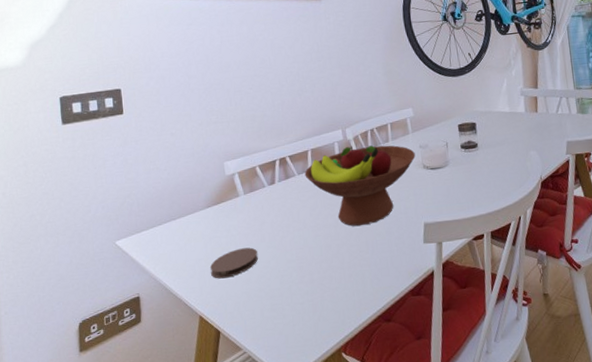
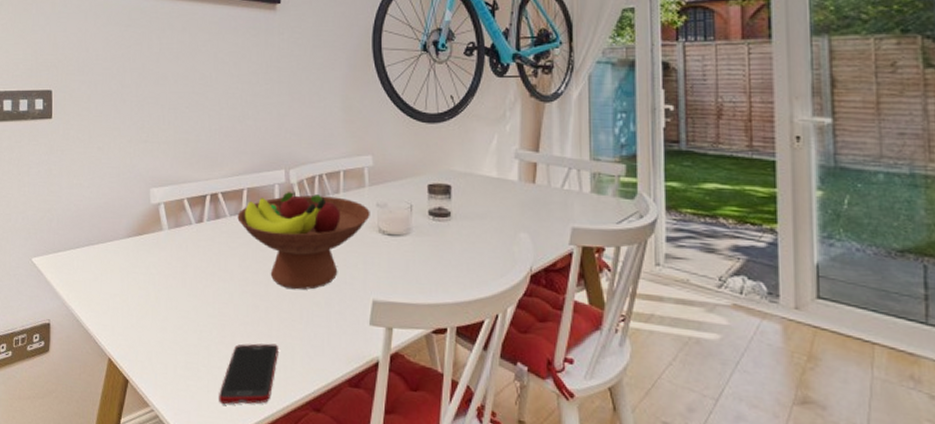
coaster: present [210,247,258,279] -> none [125,290,176,322]
cell phone: none [303,273,351,334] -> present [219,343,278,405]

